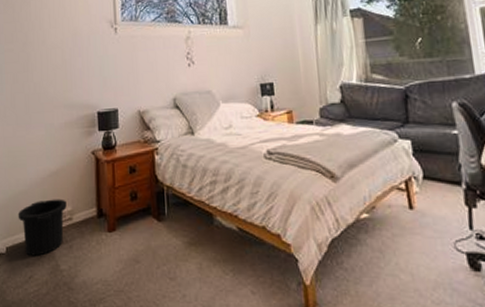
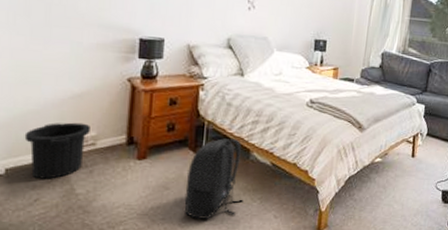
backpack: none [154,202,215,296] -> present [184,137,244,219]

